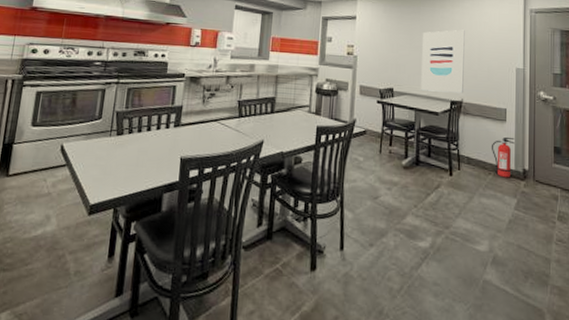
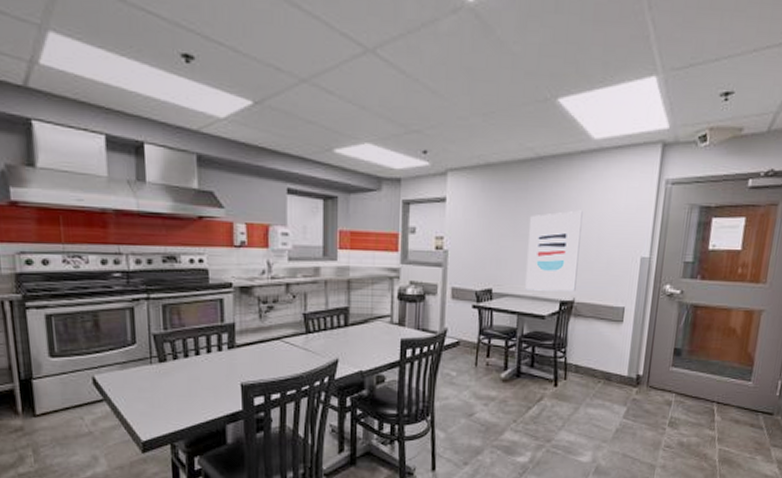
fire extinguisher: present [491,136,515,178] -> none [603,339,631,385]

